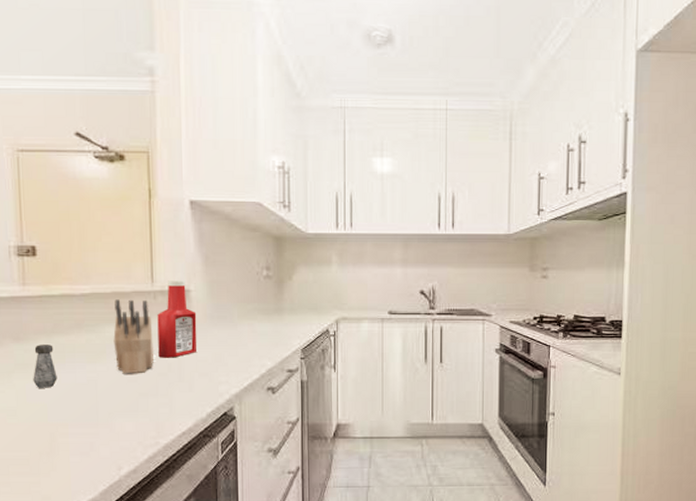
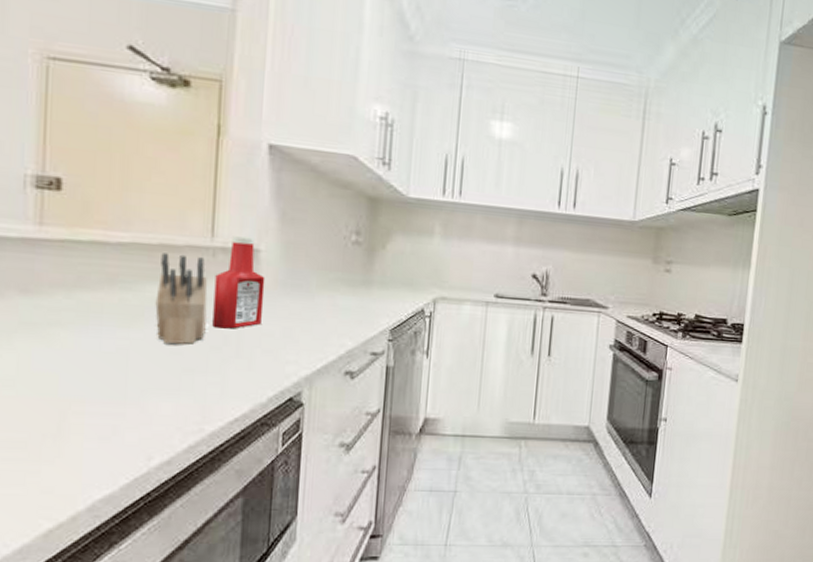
salt shaker: present [33,345,57,388] -> none [42,300,76,355]

